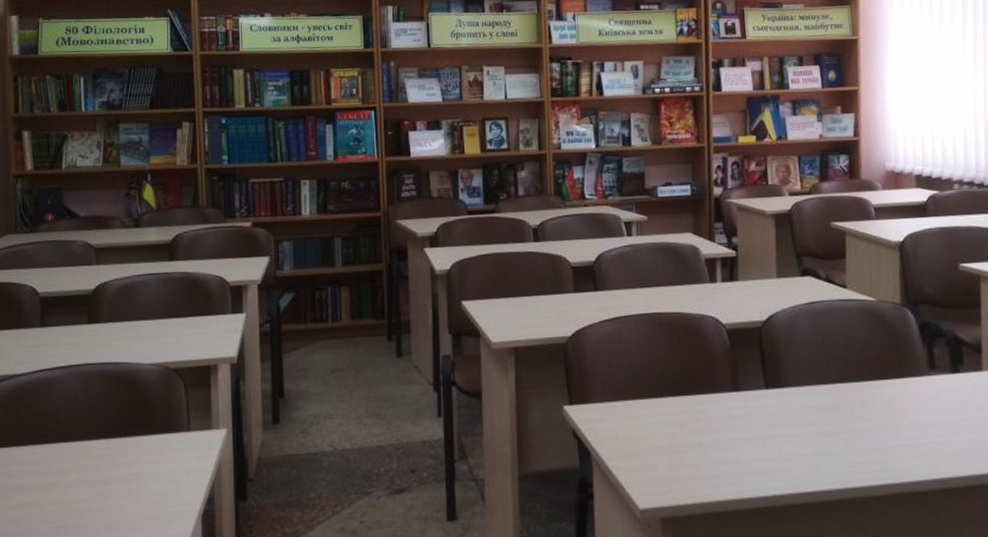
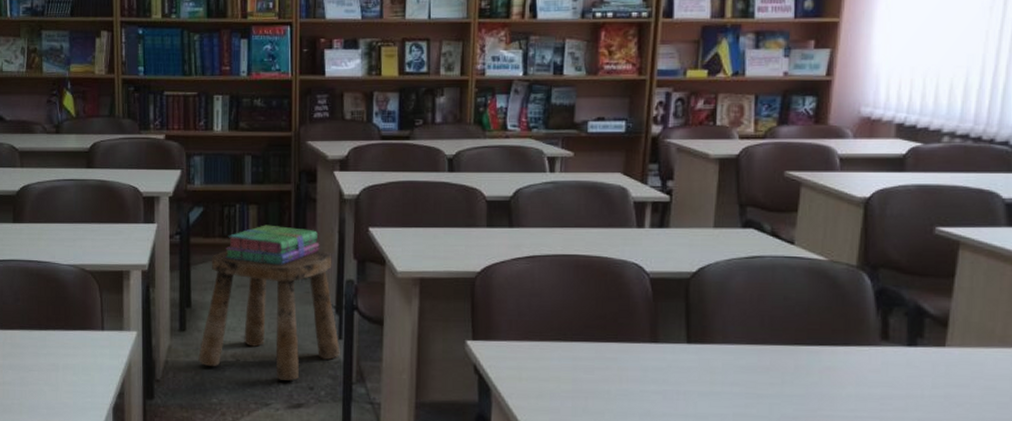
stool: none [294,328,441,466] -> present [198,250,340,381]
stack of books: none [318,305,414,346] -> present [225,225,320,265]

